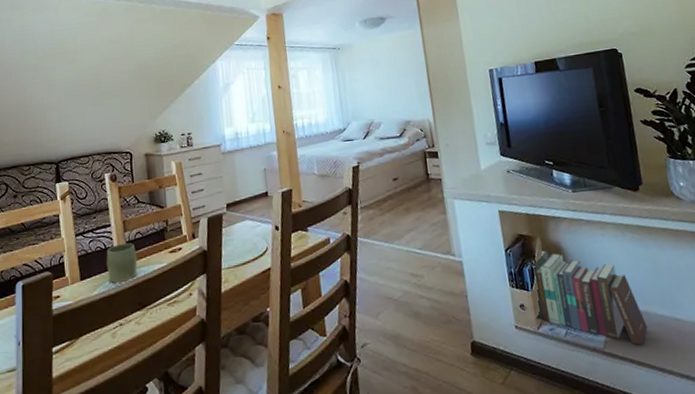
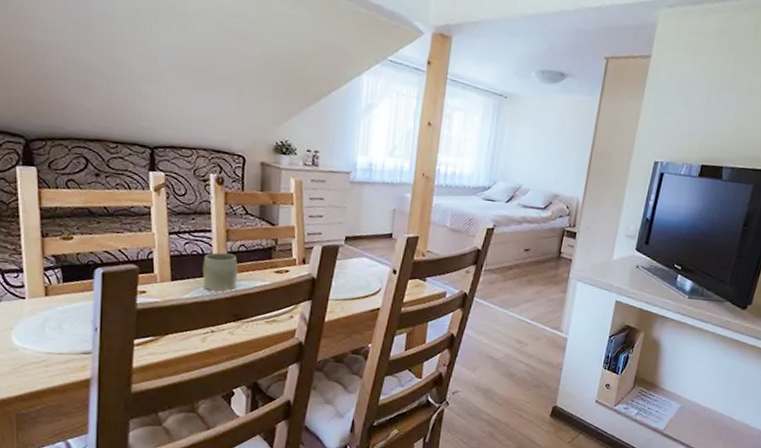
books: present [524,250,648,346] -> none [615,343,706,433]

